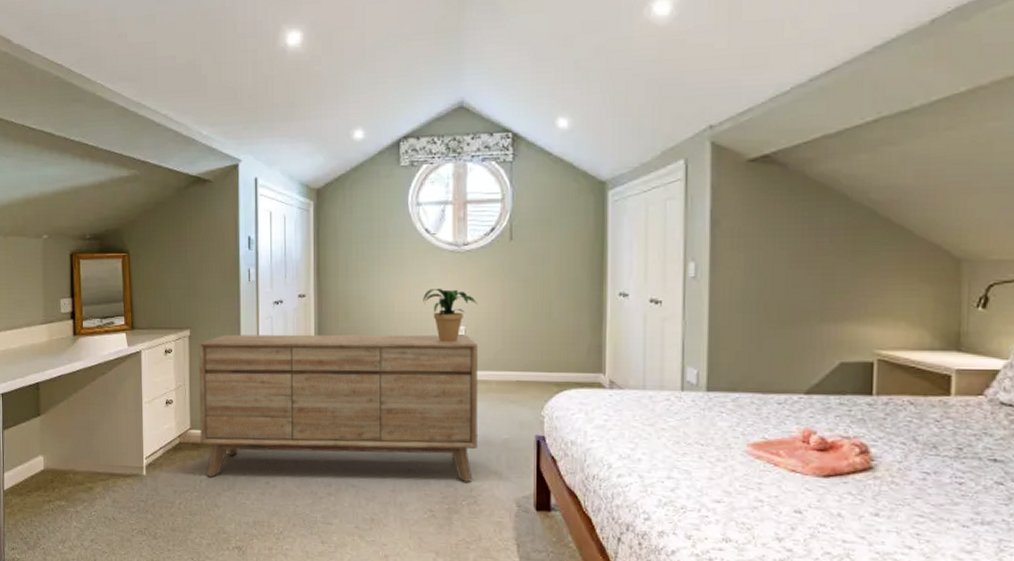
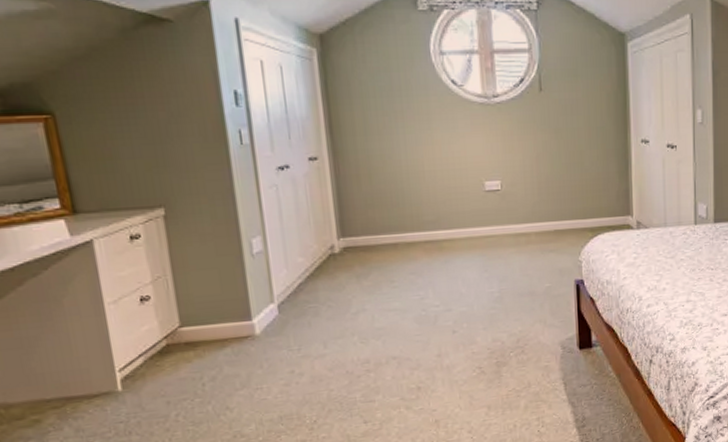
sideboard: present [199,334,478,483] -> none [179,189,521,378]
potted plant: present [423,288,478,342] -> none [454,142,512,198]

